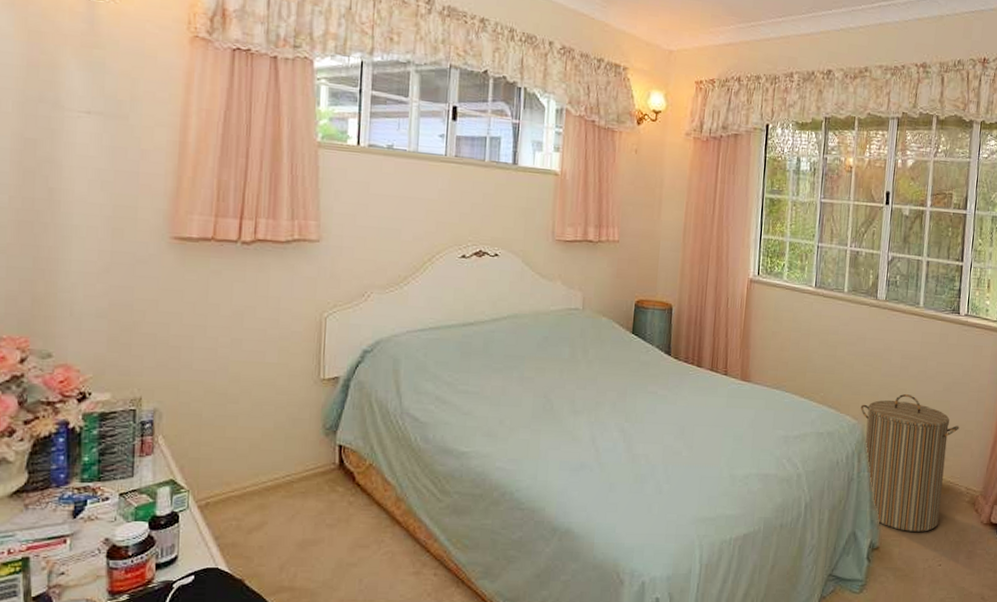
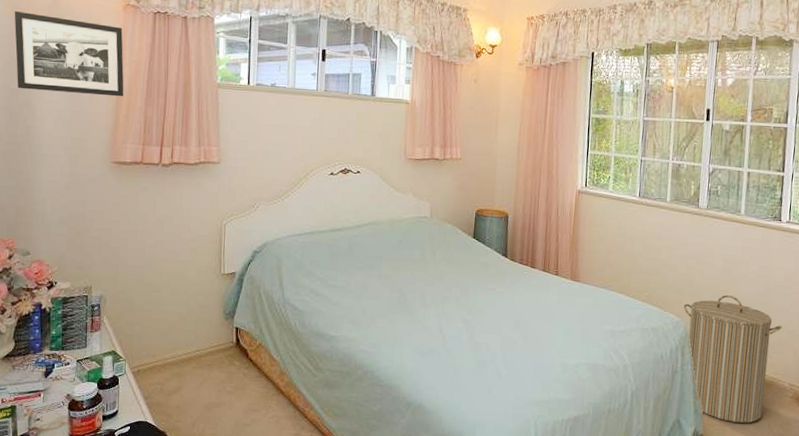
picture frame: none [31,34,190,155] -> present [14,10,124,97]

